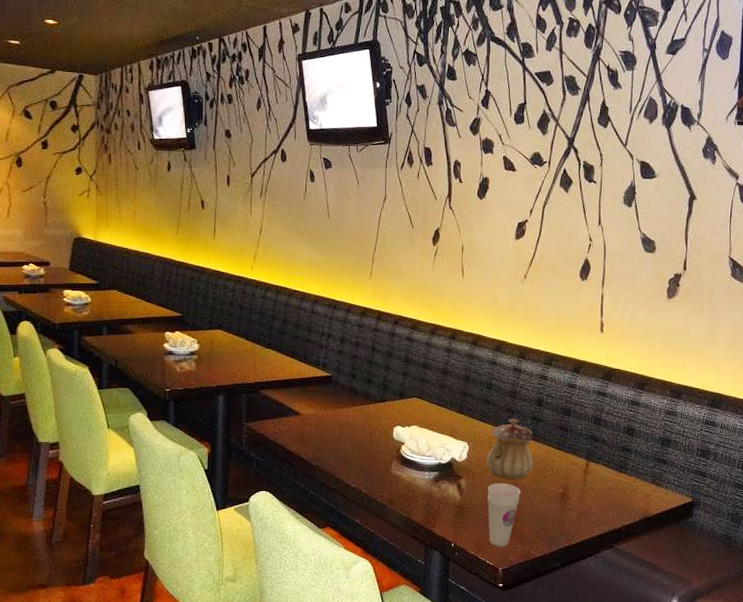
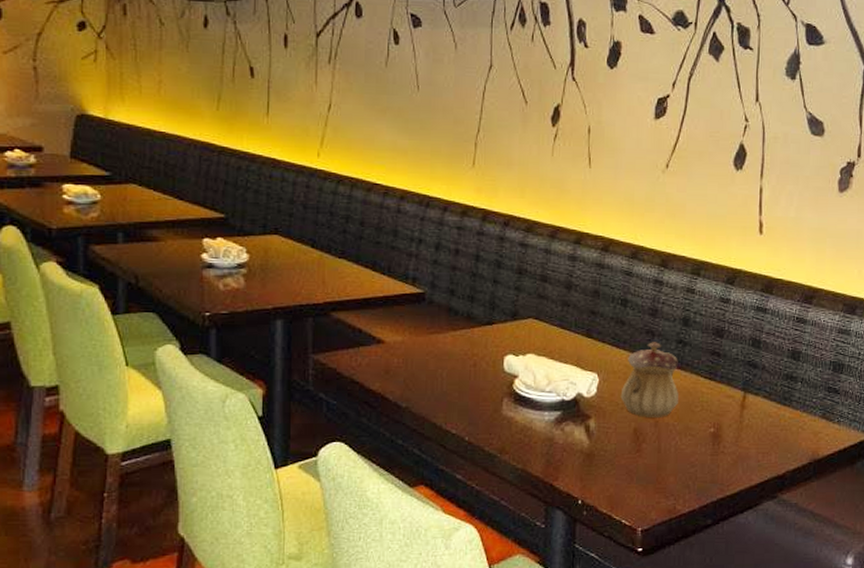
cup: present [487,483,521,547] -> none [623,422,664,502]

